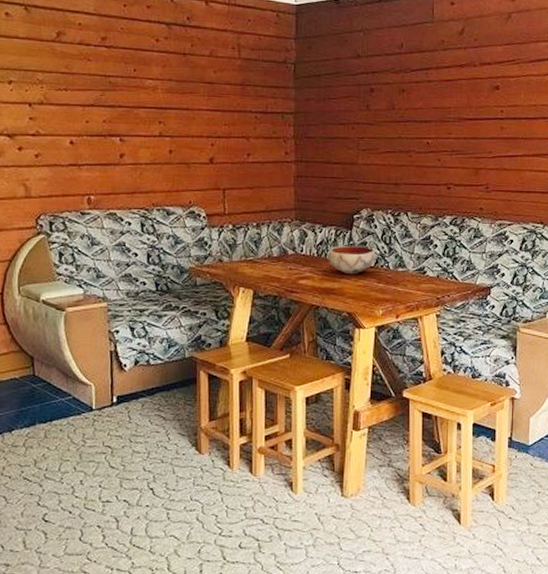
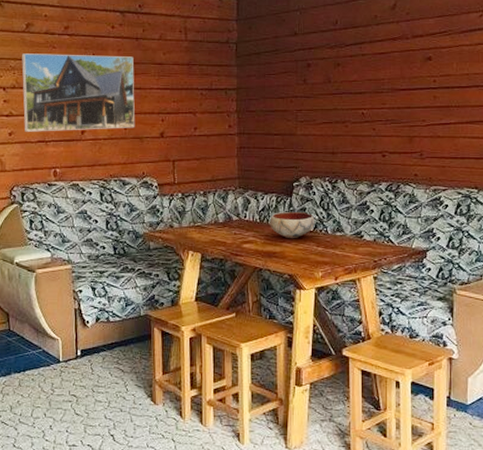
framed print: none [51,65,182,155] -> present [22,53,135,132]

